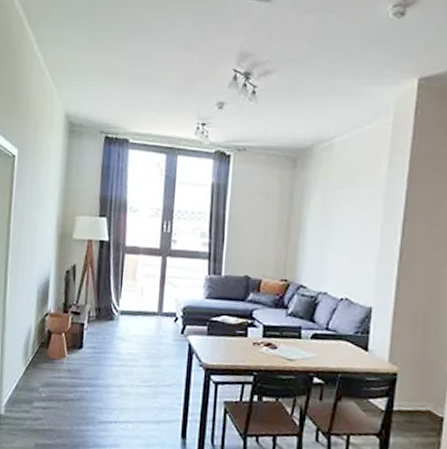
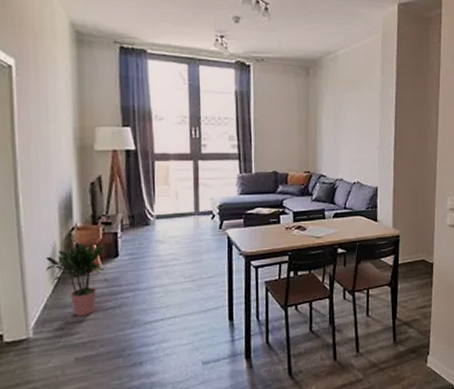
potted plant: none [21,329,72,403] -> present [45,241,105,316]

